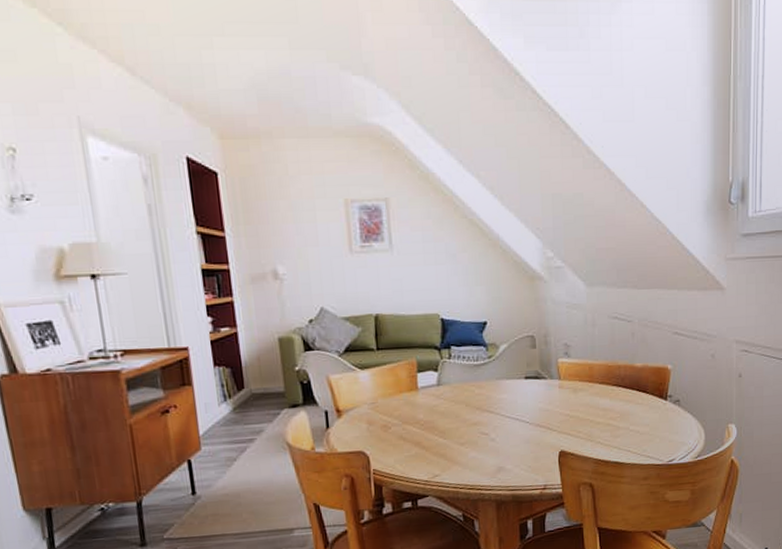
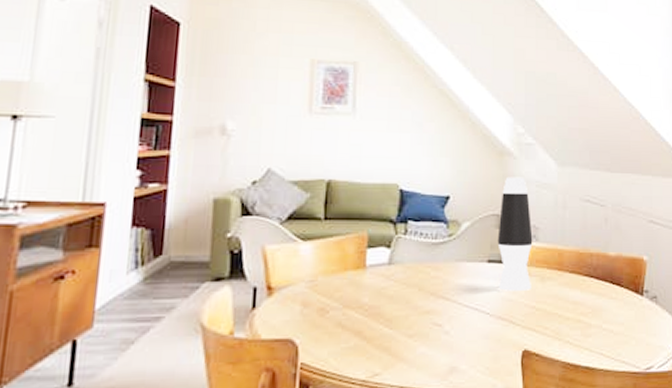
vase: none [532,299,565,403] -> present [497,177,533,291]

